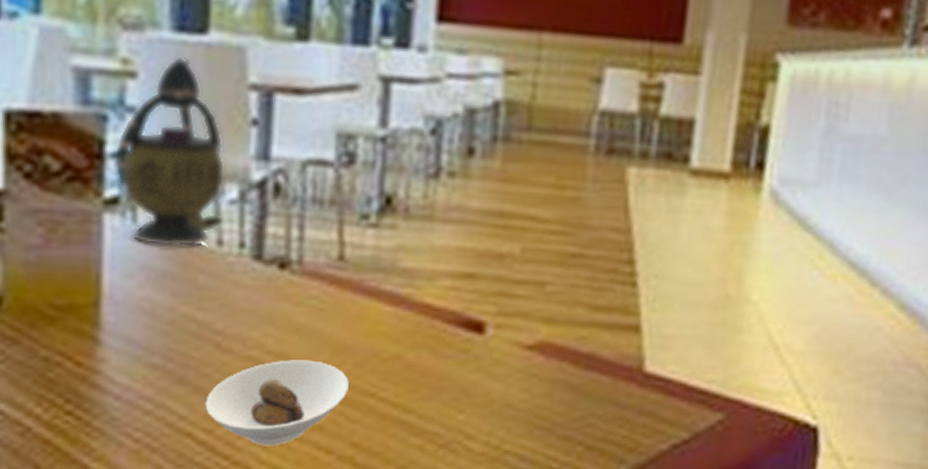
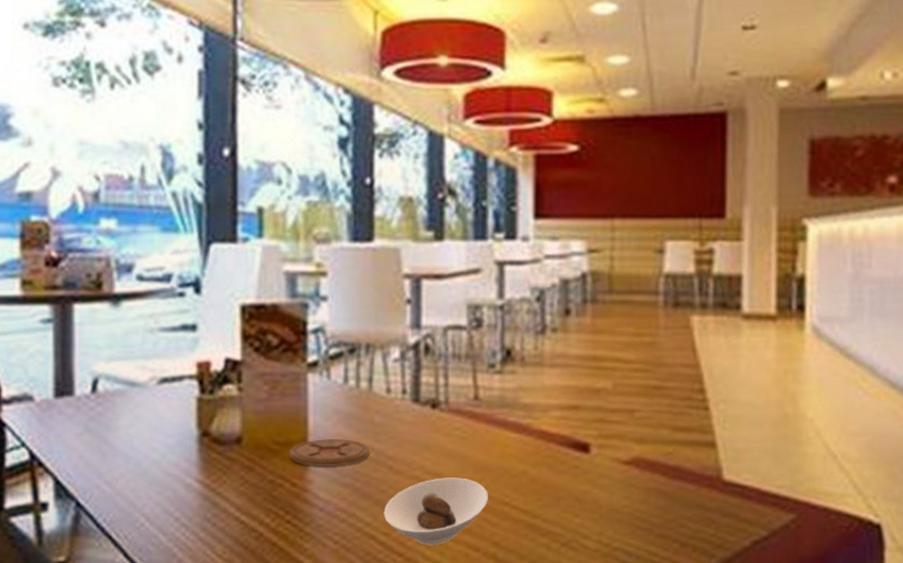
coaster: none [72,303,189,342] -> present [289,438,369,467]
teapot: present [115,57,226,247] -> none [314,259,390,395]

